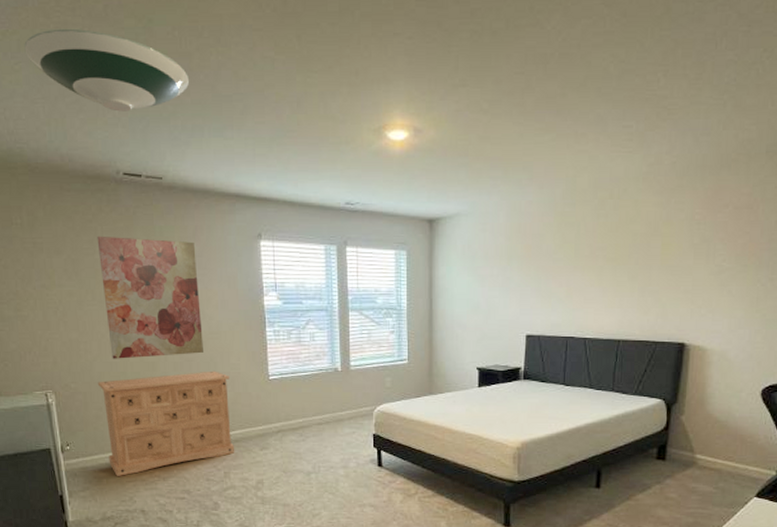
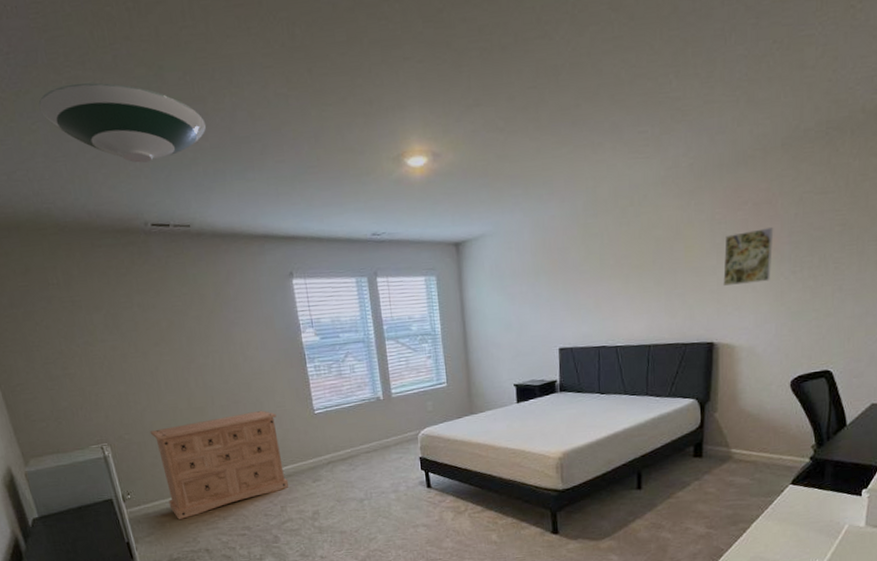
wall art: present [97,236,205,359] -> none [133,286,250,408]
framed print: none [699,233,754,287] -> present [723,227,774,286]

